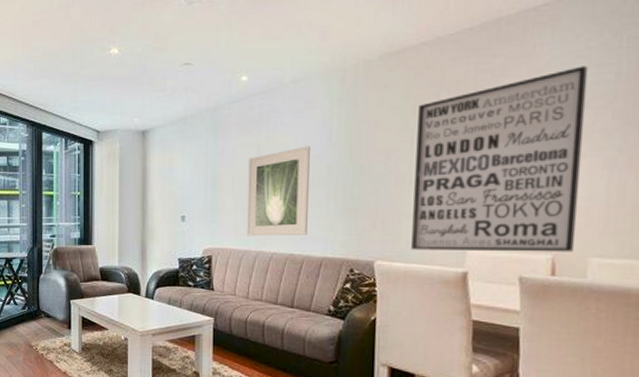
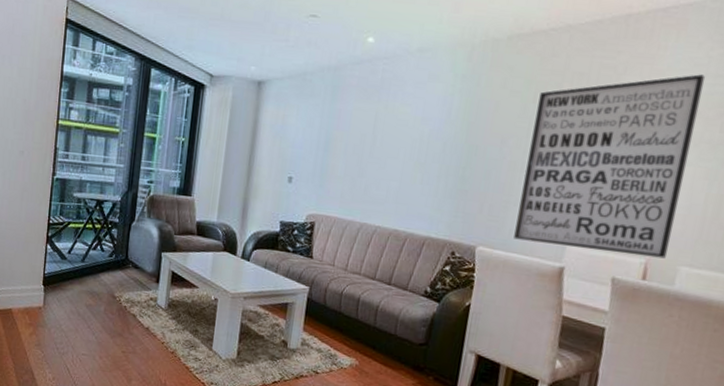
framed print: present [247,146,311,236] -> none [353,119,429,212]

